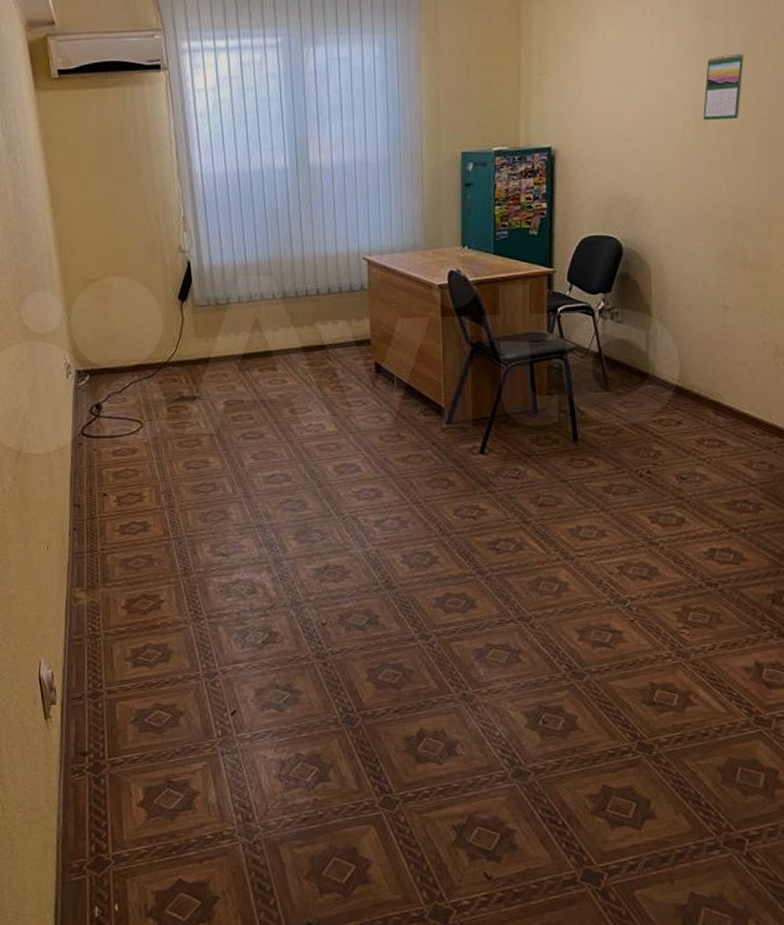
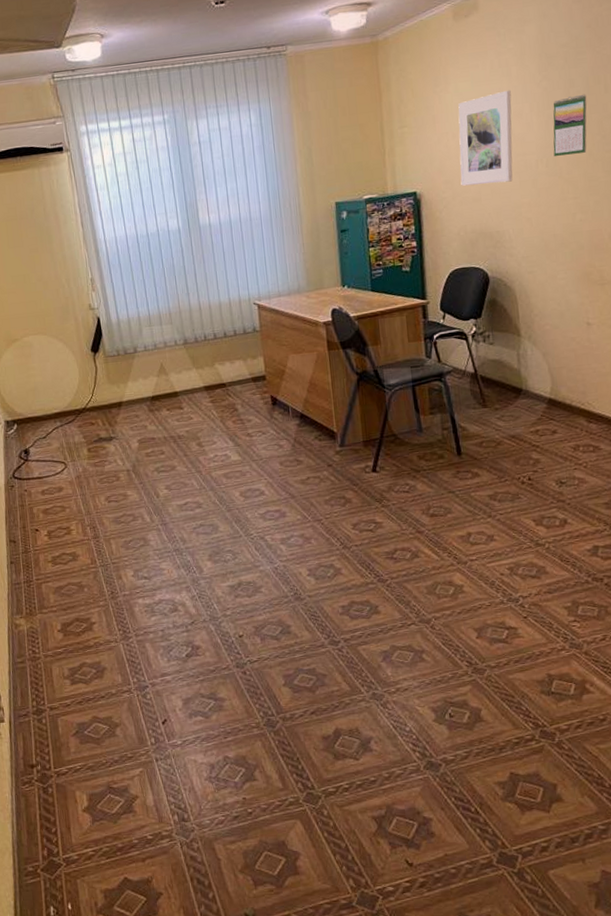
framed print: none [600,42,663,145] -> present [458,90,513,186]

